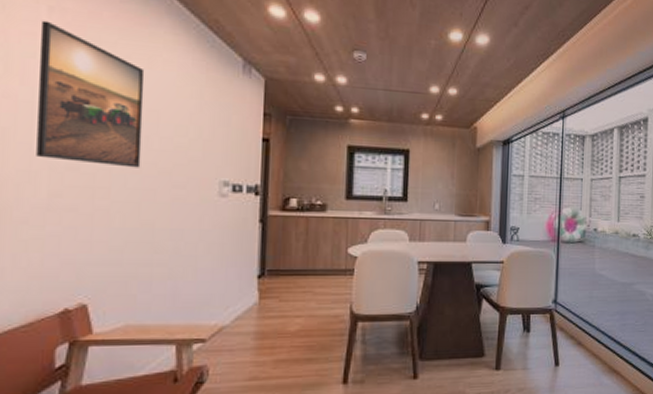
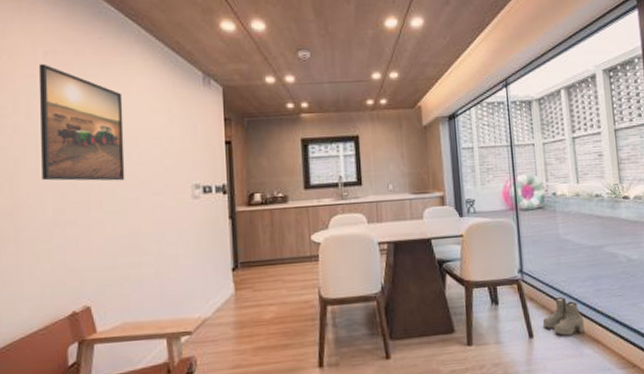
boots: none [569,329,607,367] -> present [542,297,584,337]

